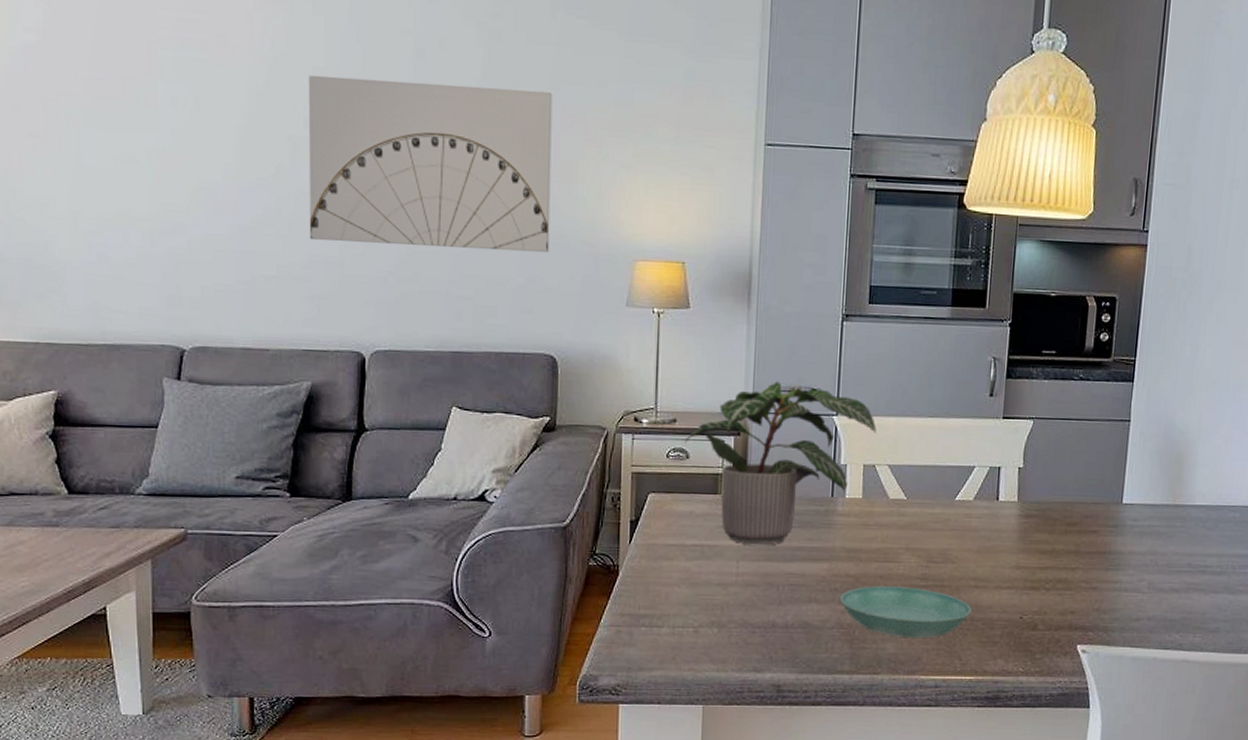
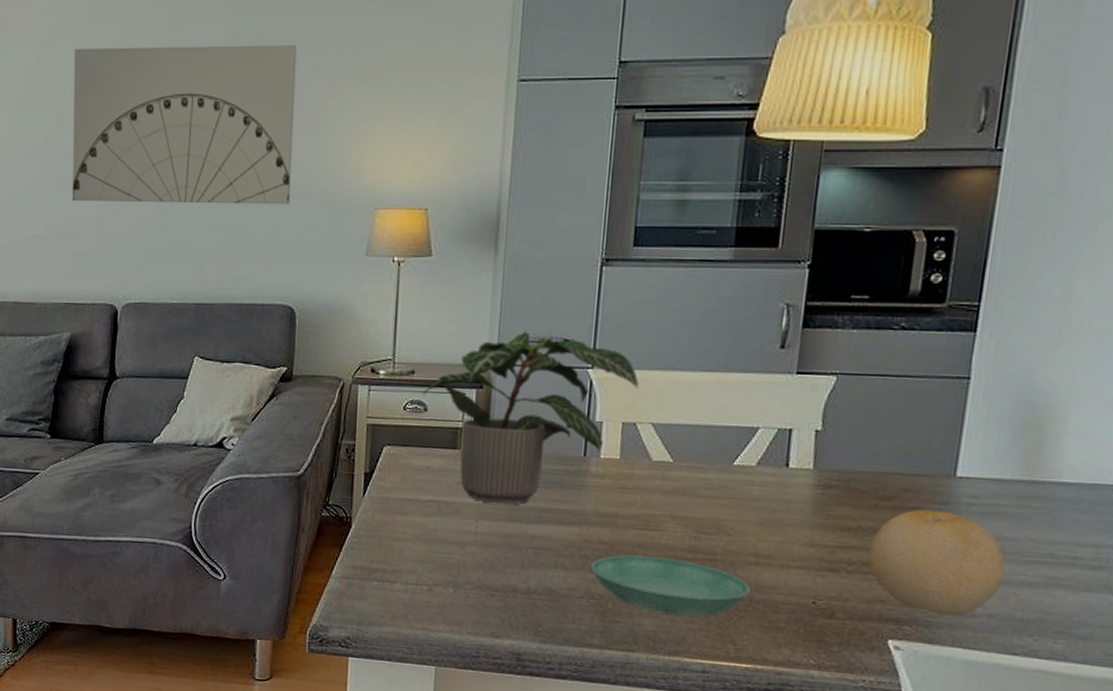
fruit: none [1061,532,1159,622] -> present [868,509,1006,617]

